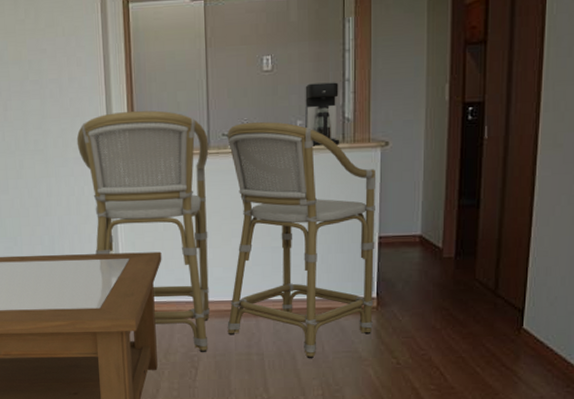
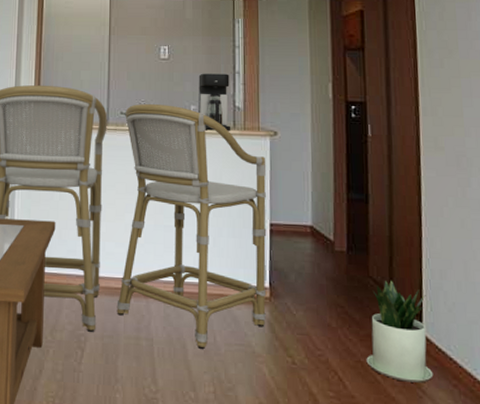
planter: none [467,281,530,371] -> present [366,280,434,383]

